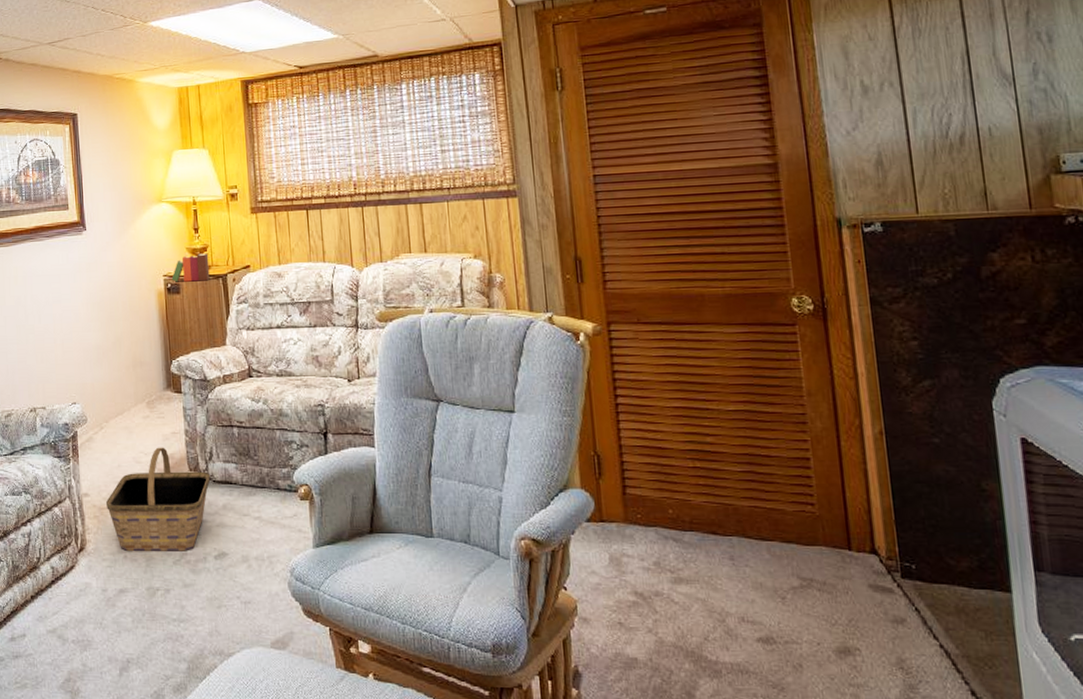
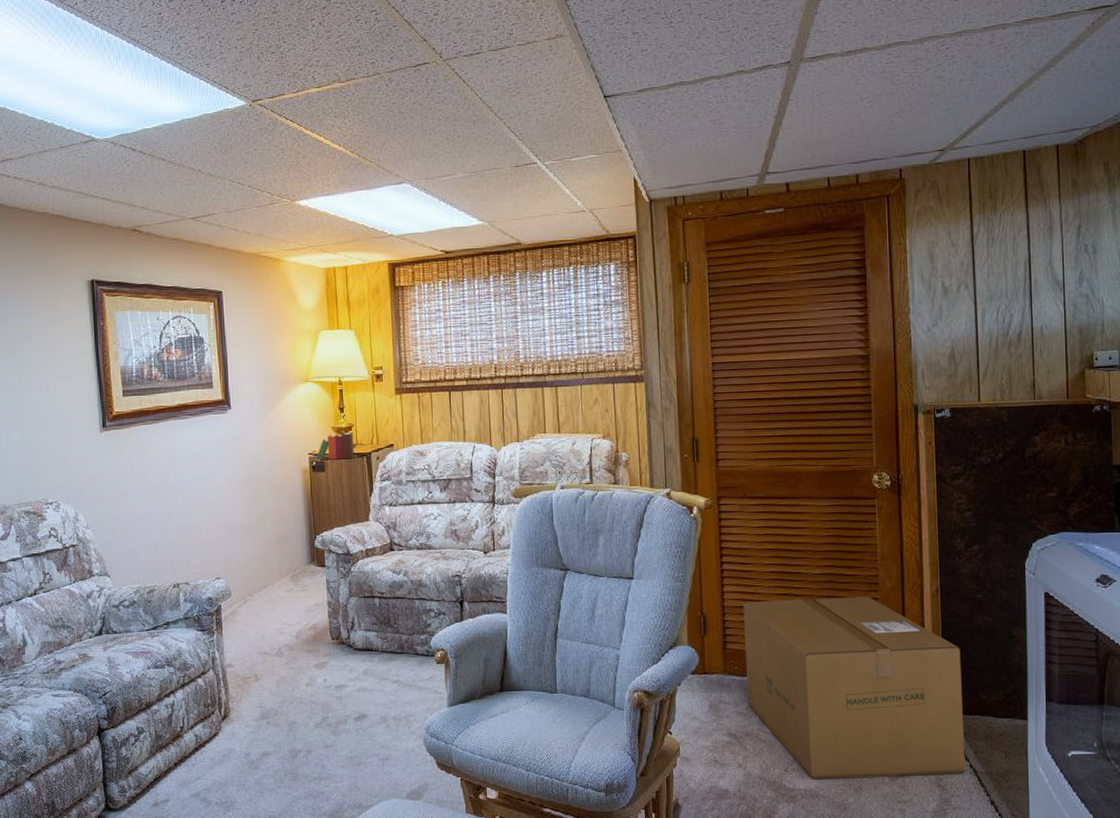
basket: present [105,447,211,551] -> none [249,618,352,717]
box: none [643,438,935,656] -> present [743,597,966,780]

